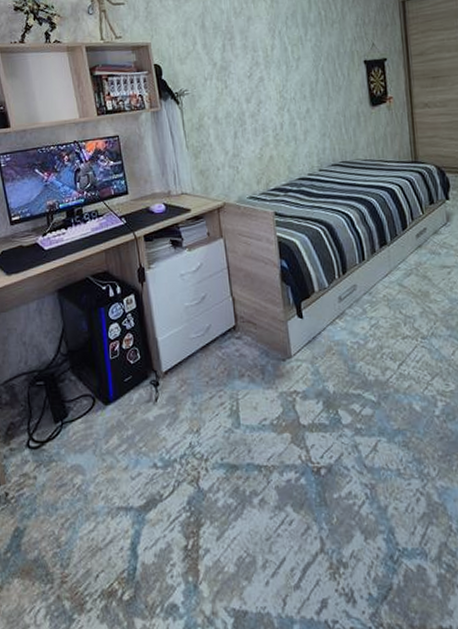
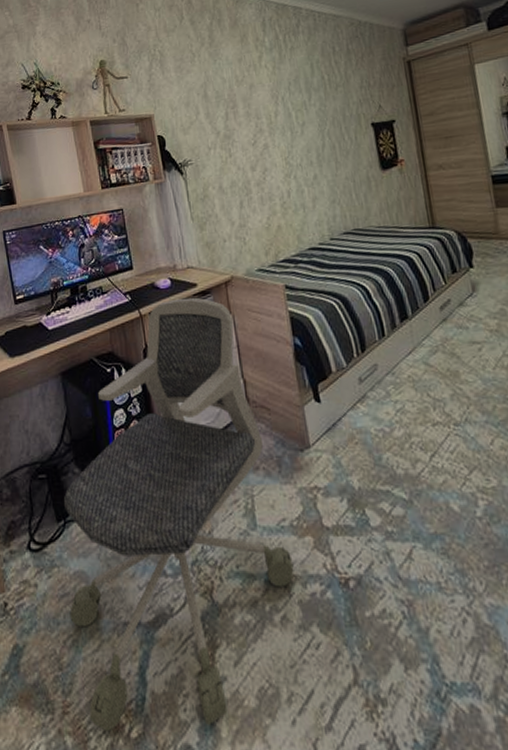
office chair: none [61,221,273,596] -> present [64,297,295,732]

